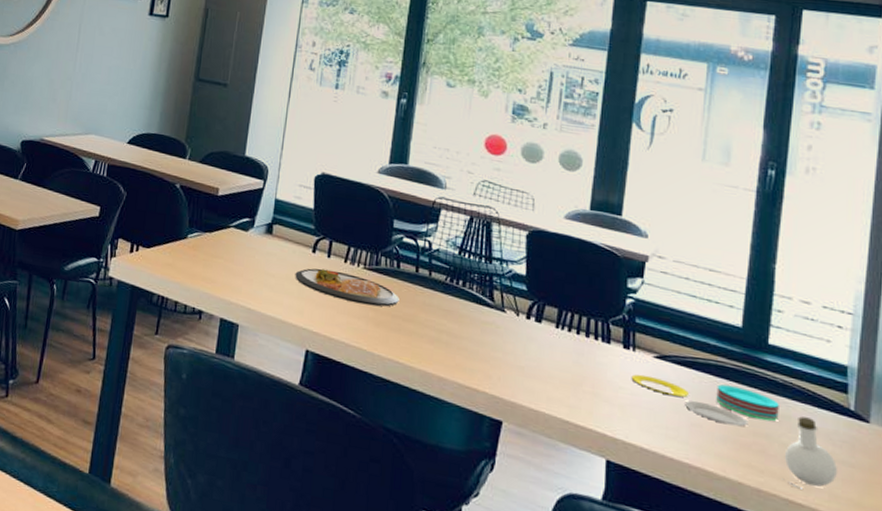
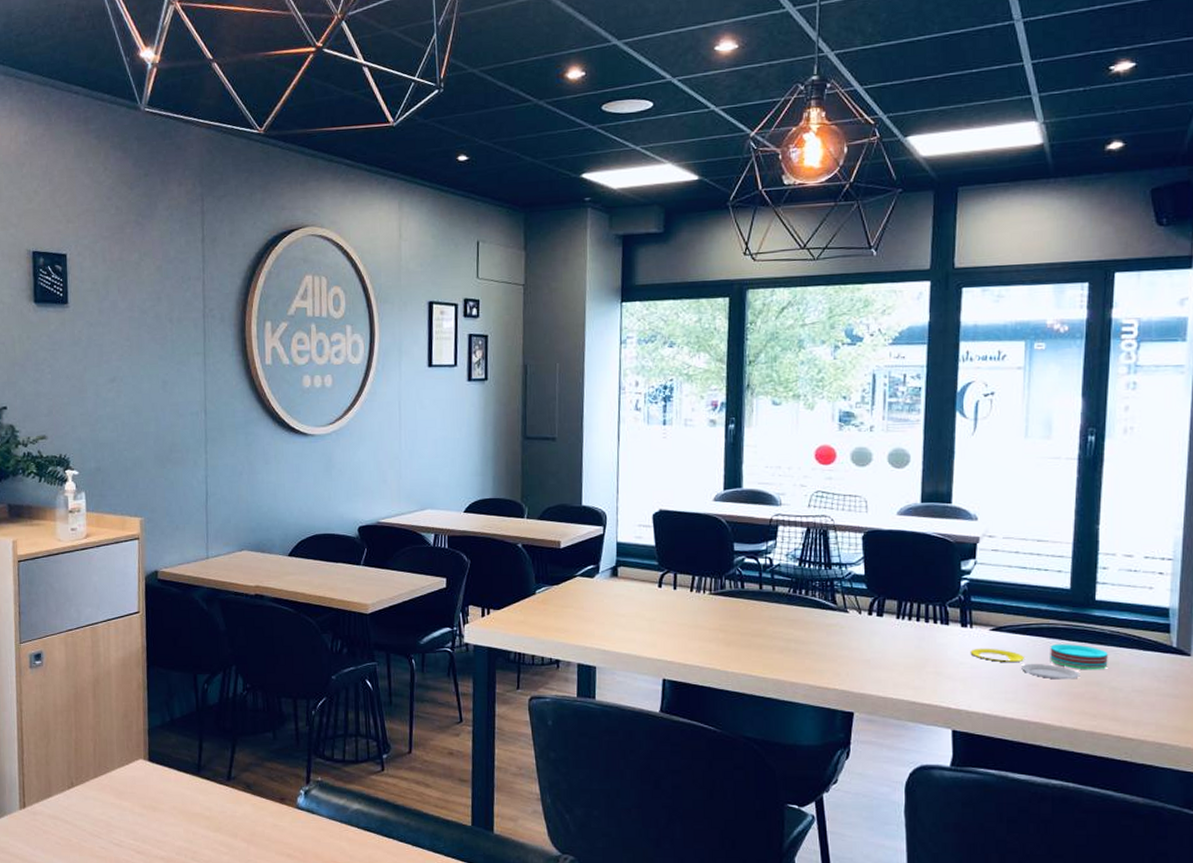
dish: present [295,268,399,307] -> none [644,601,747,628]
bottle: present [781,416,837,490] -> none [1113,661,1162,725]

